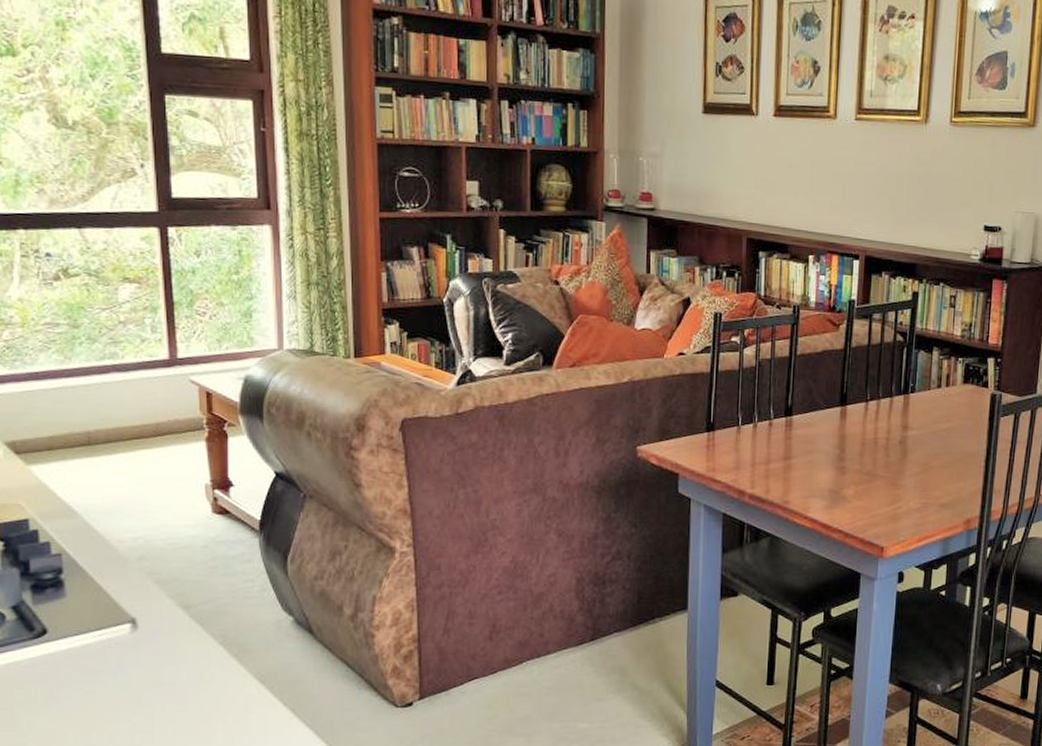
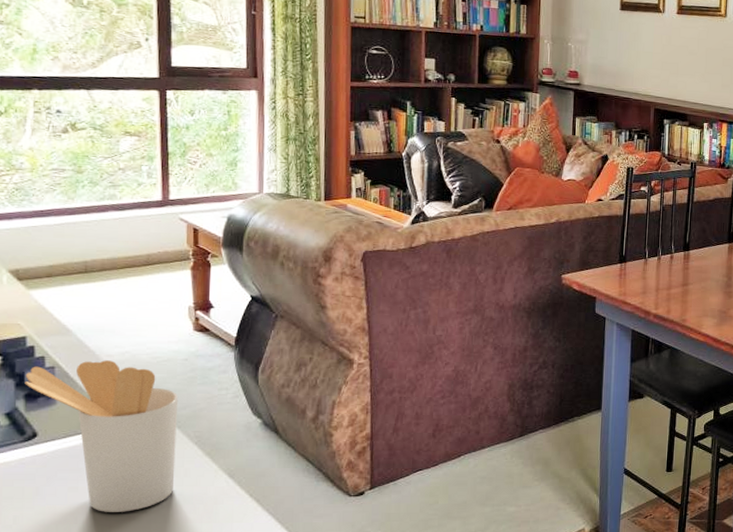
utensil holder: none [30,547,200,720] -> present [25,360,179,512]

